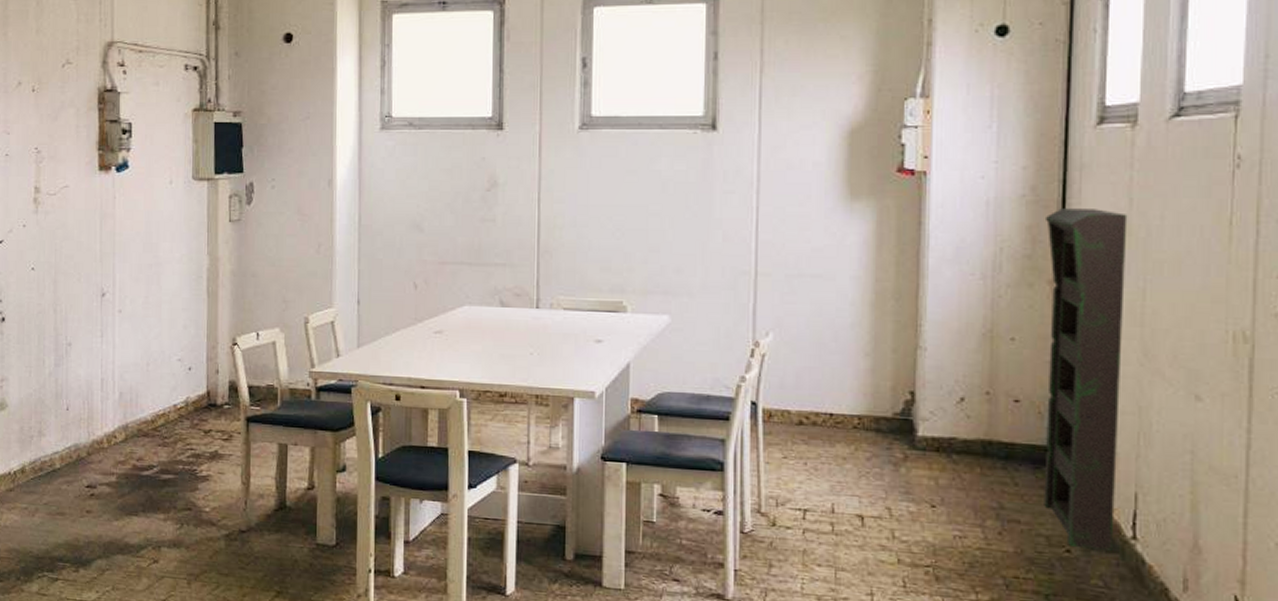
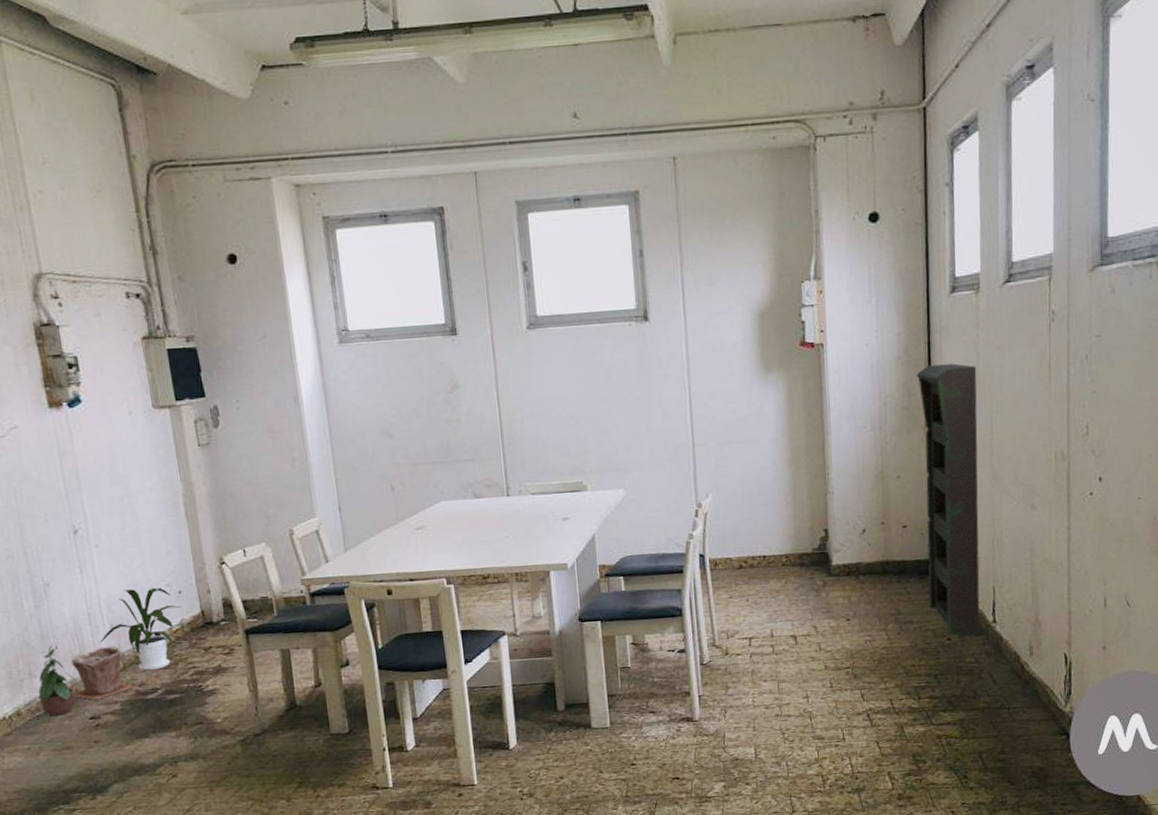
potted plant: none [43,405,82,479] -> present [38,644,79,717]
plant pot: none [75,414,131,469] -> present [71,645,133,700]
house plant: none [107,359,190,447] -> present [99,587,183,671]

